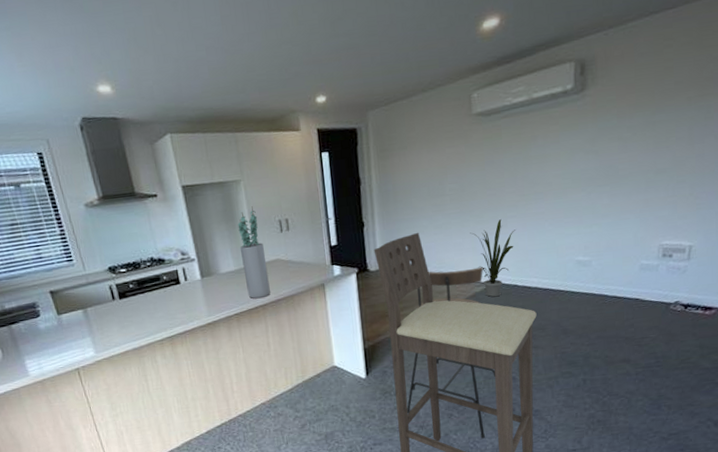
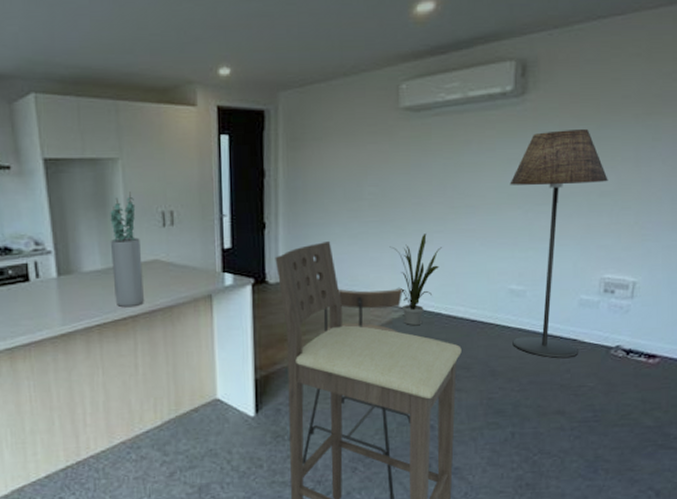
floor lamp: none [573,116,664,316] -> present [510,129,608,359]

